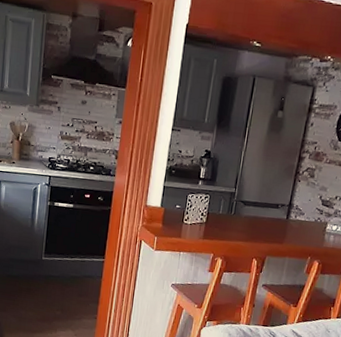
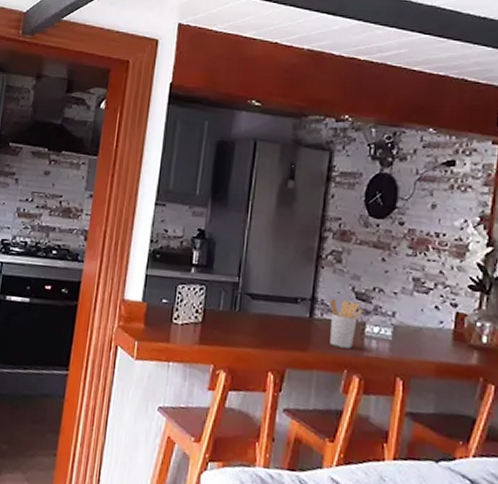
utensil holder: none [300,205,327,242] -> present [329,299,363,349]

